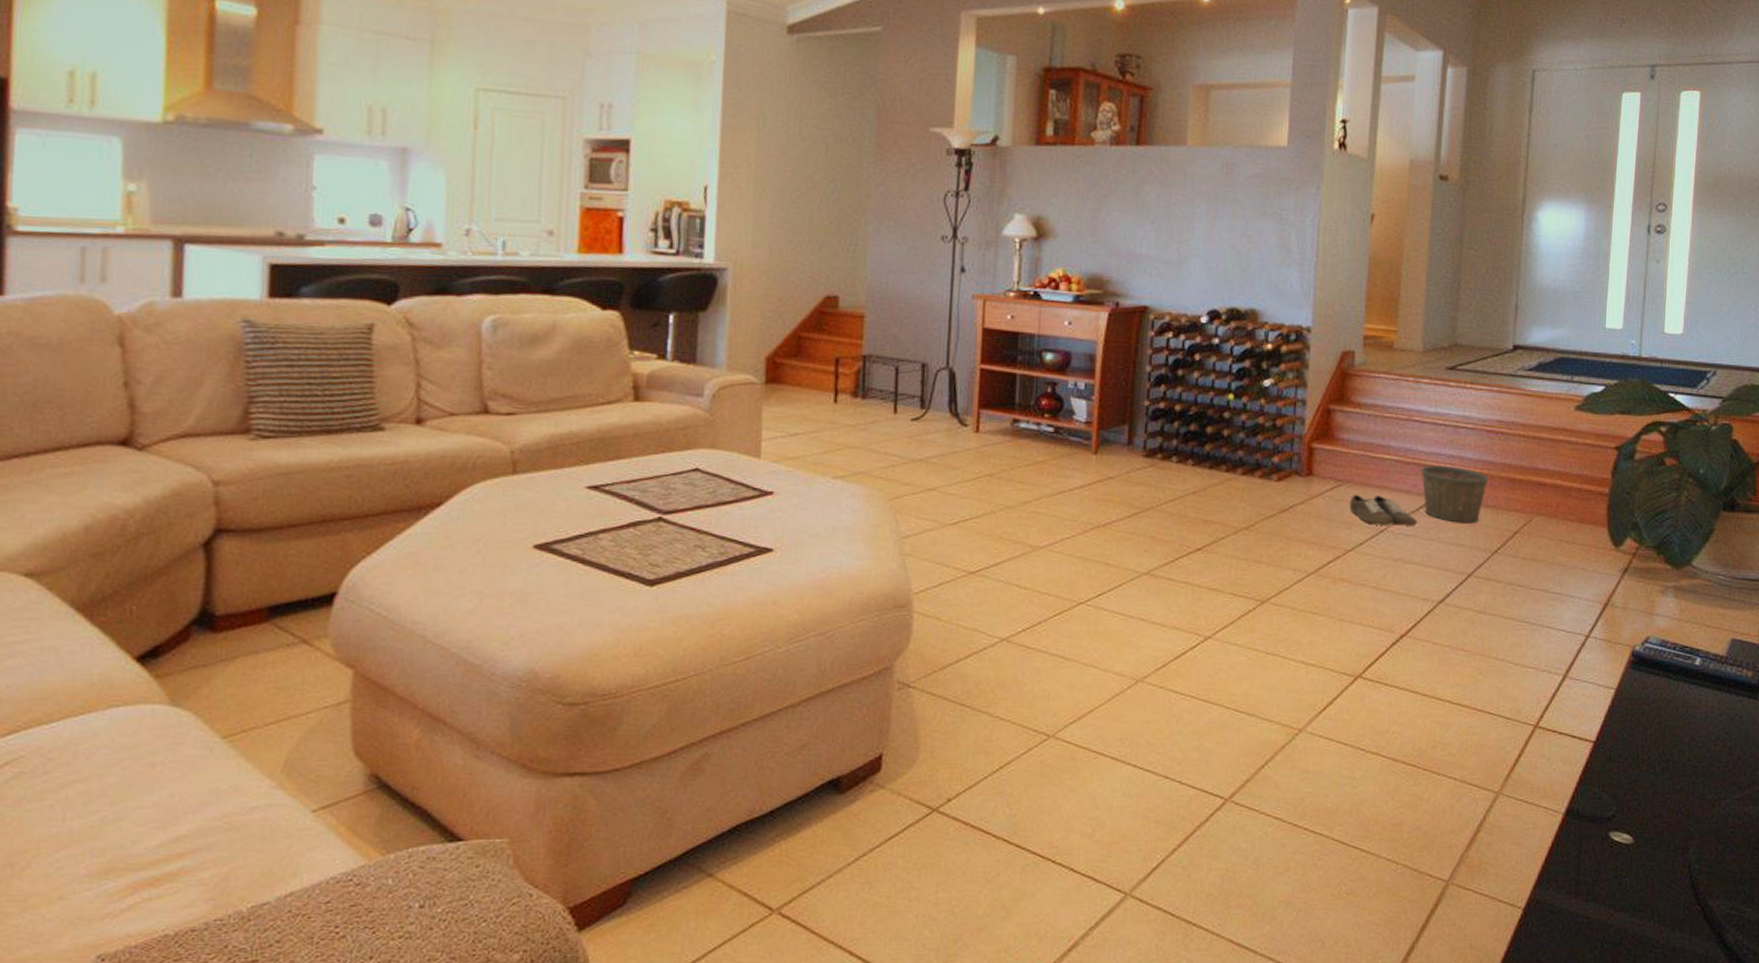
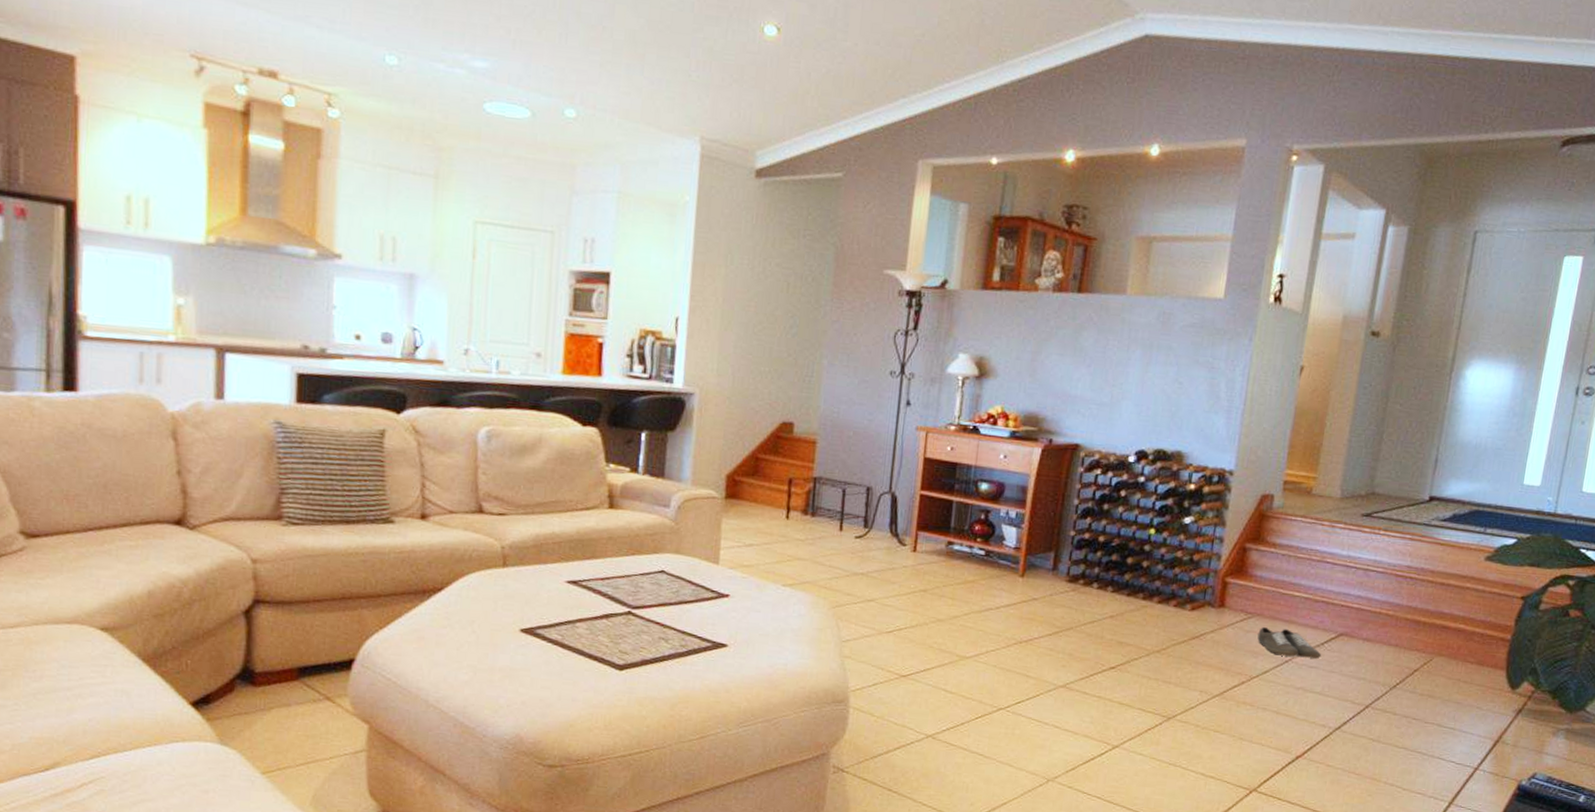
basket: present [1420,465,1490,523] -> none [1328,604,1395,660]

